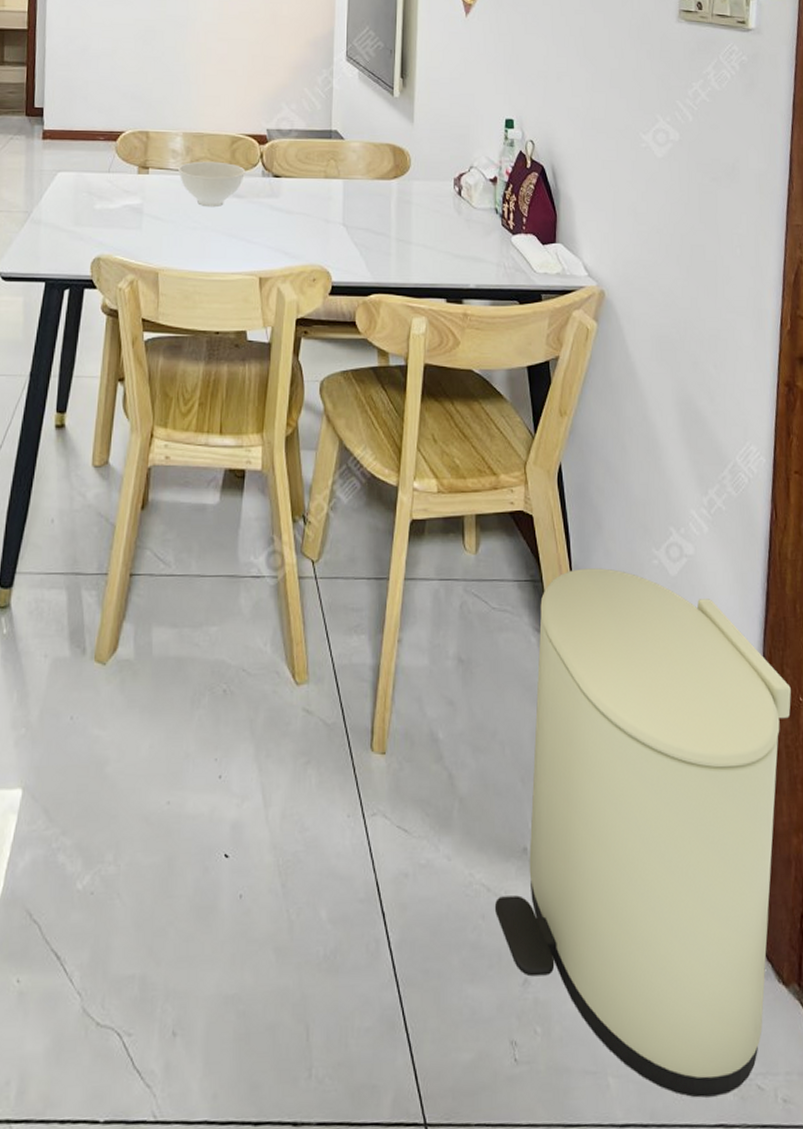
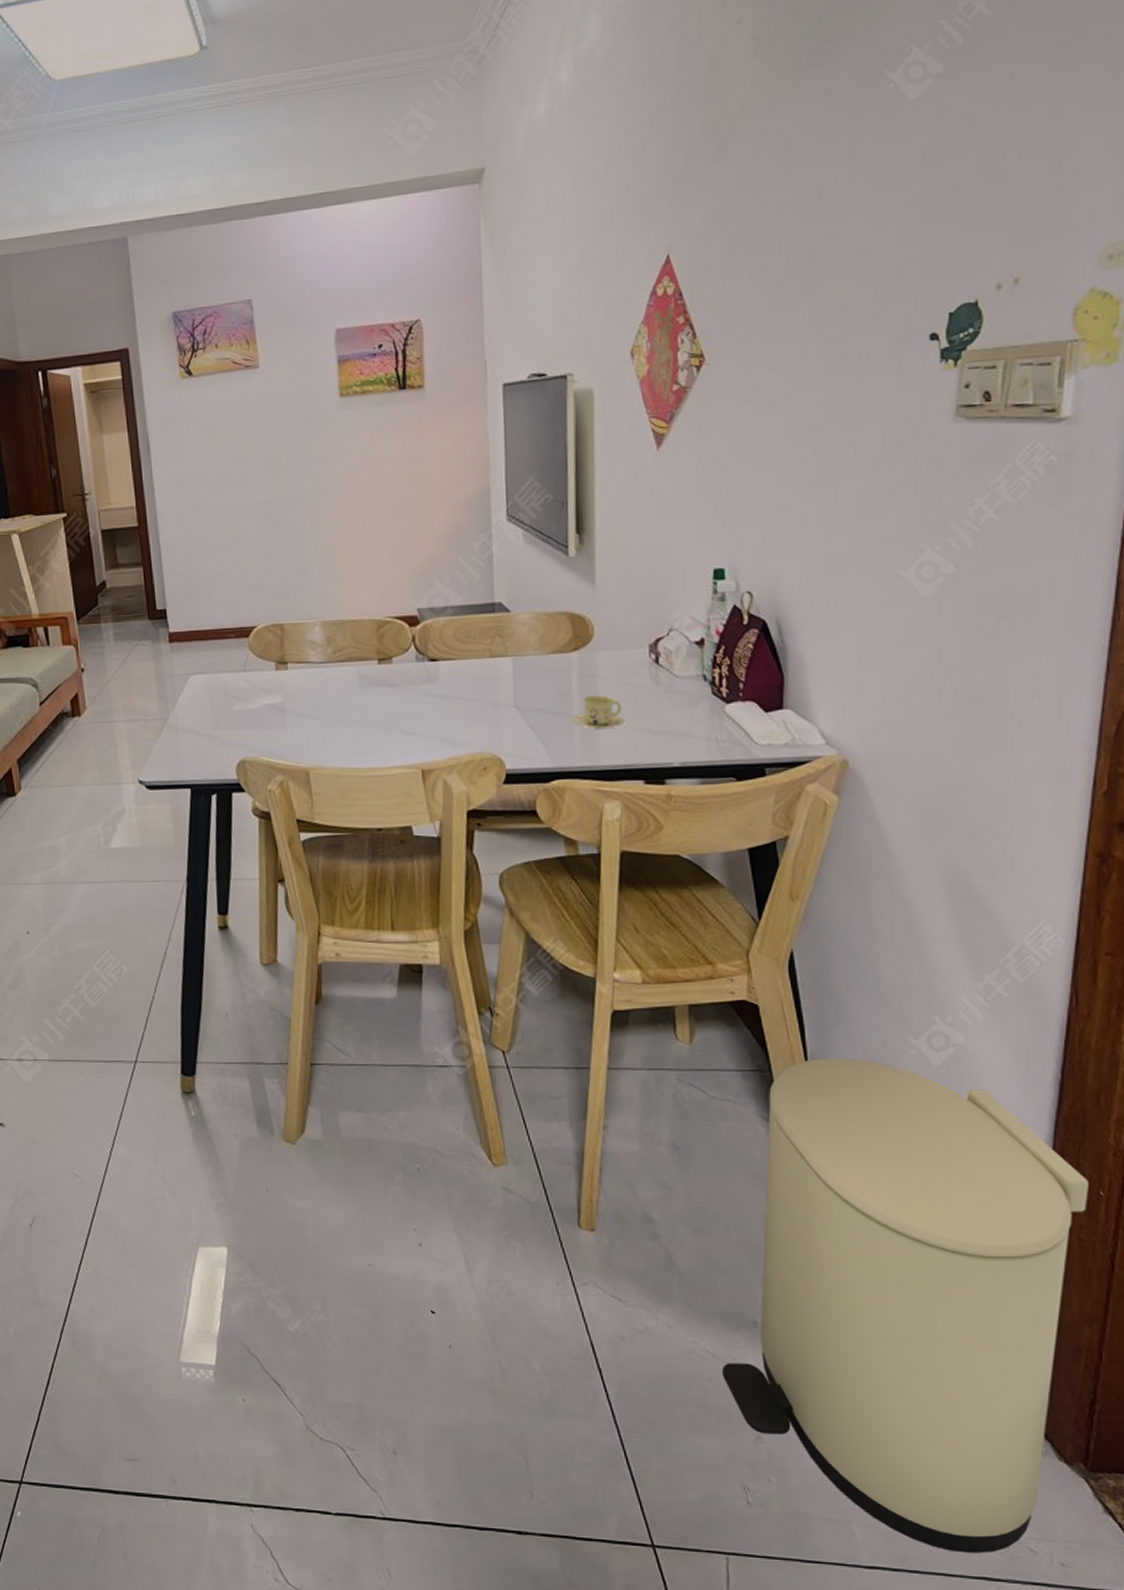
bowl: present [177,161,246,208] -> none [319,649,397,700]
cup and saucer: none [389,219,432,250] -> present [571,695,625,729]

